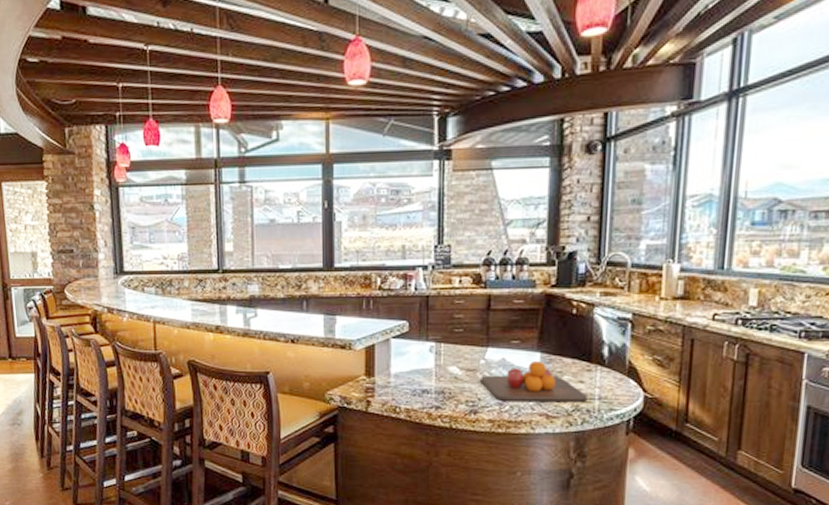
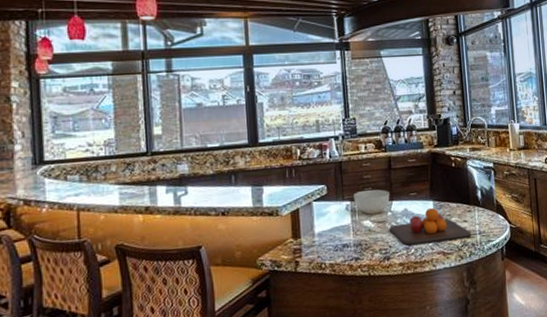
bowl: none [440,331,485,360] -> present [354,189,390,215]

